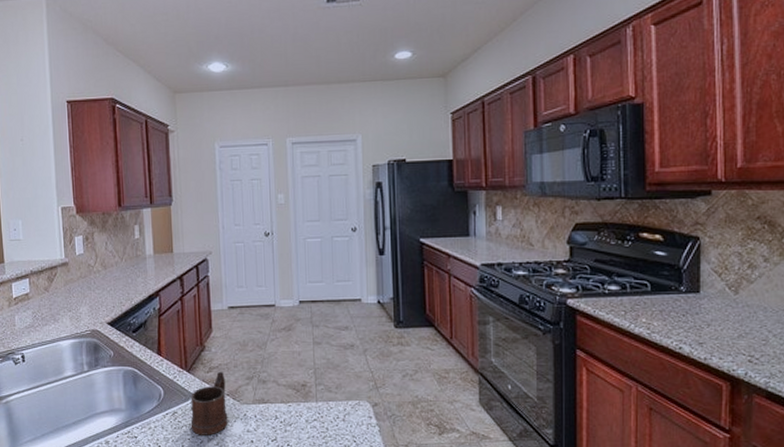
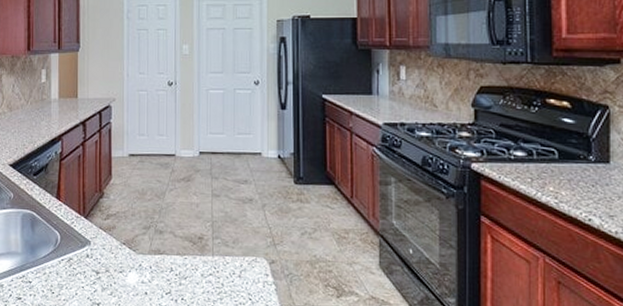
mug: present [190,371,228,436] -> none [85,219,123,285]

